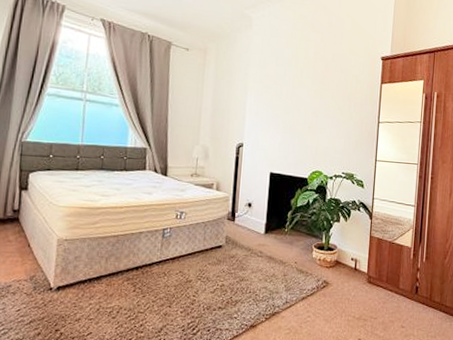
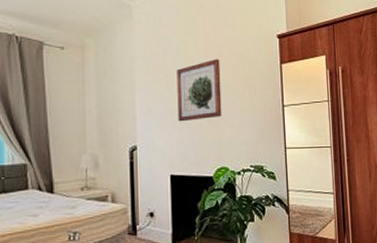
wall art: none [282,73,326,127] -> present [176,59,222,122]

